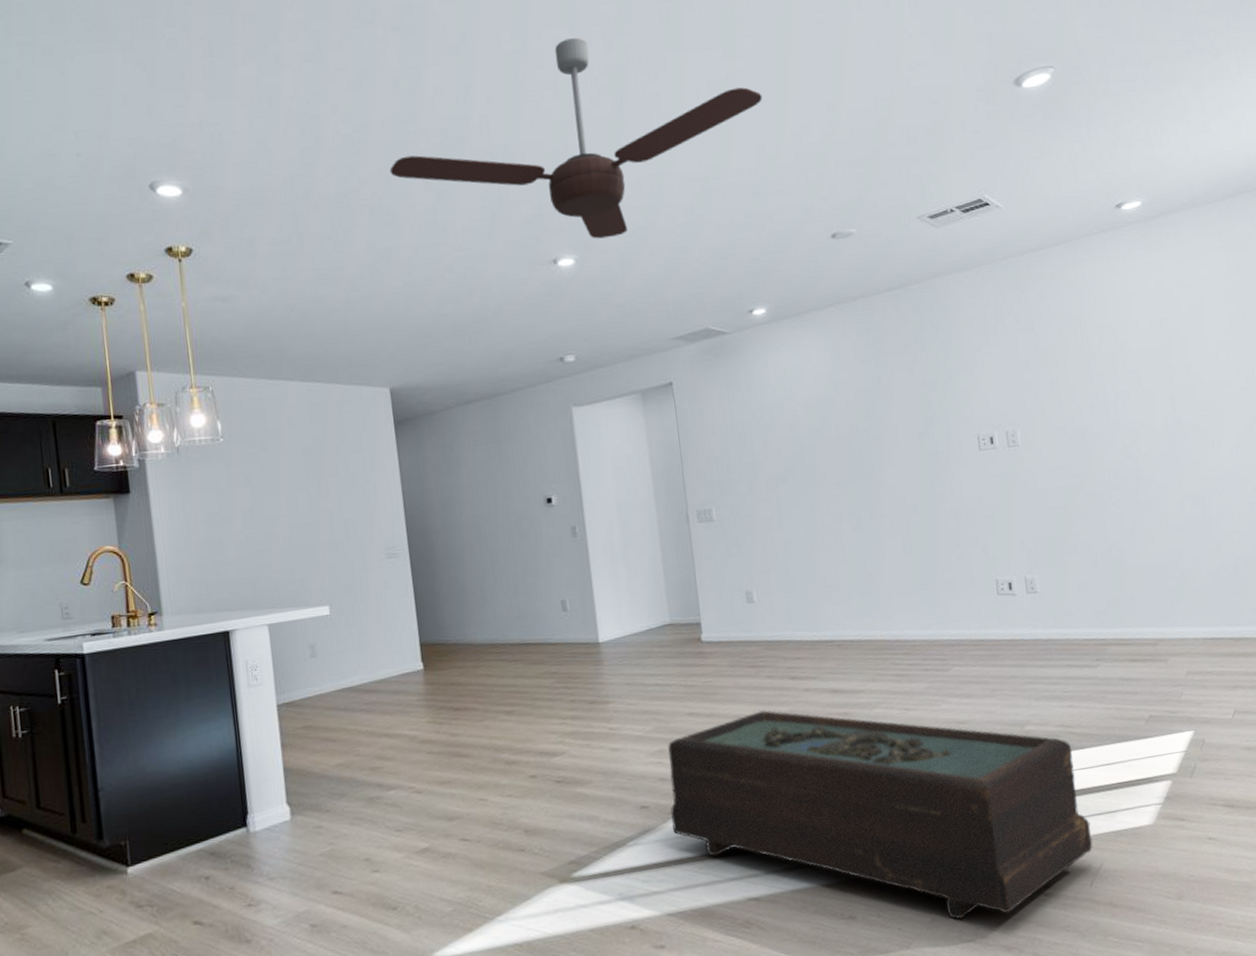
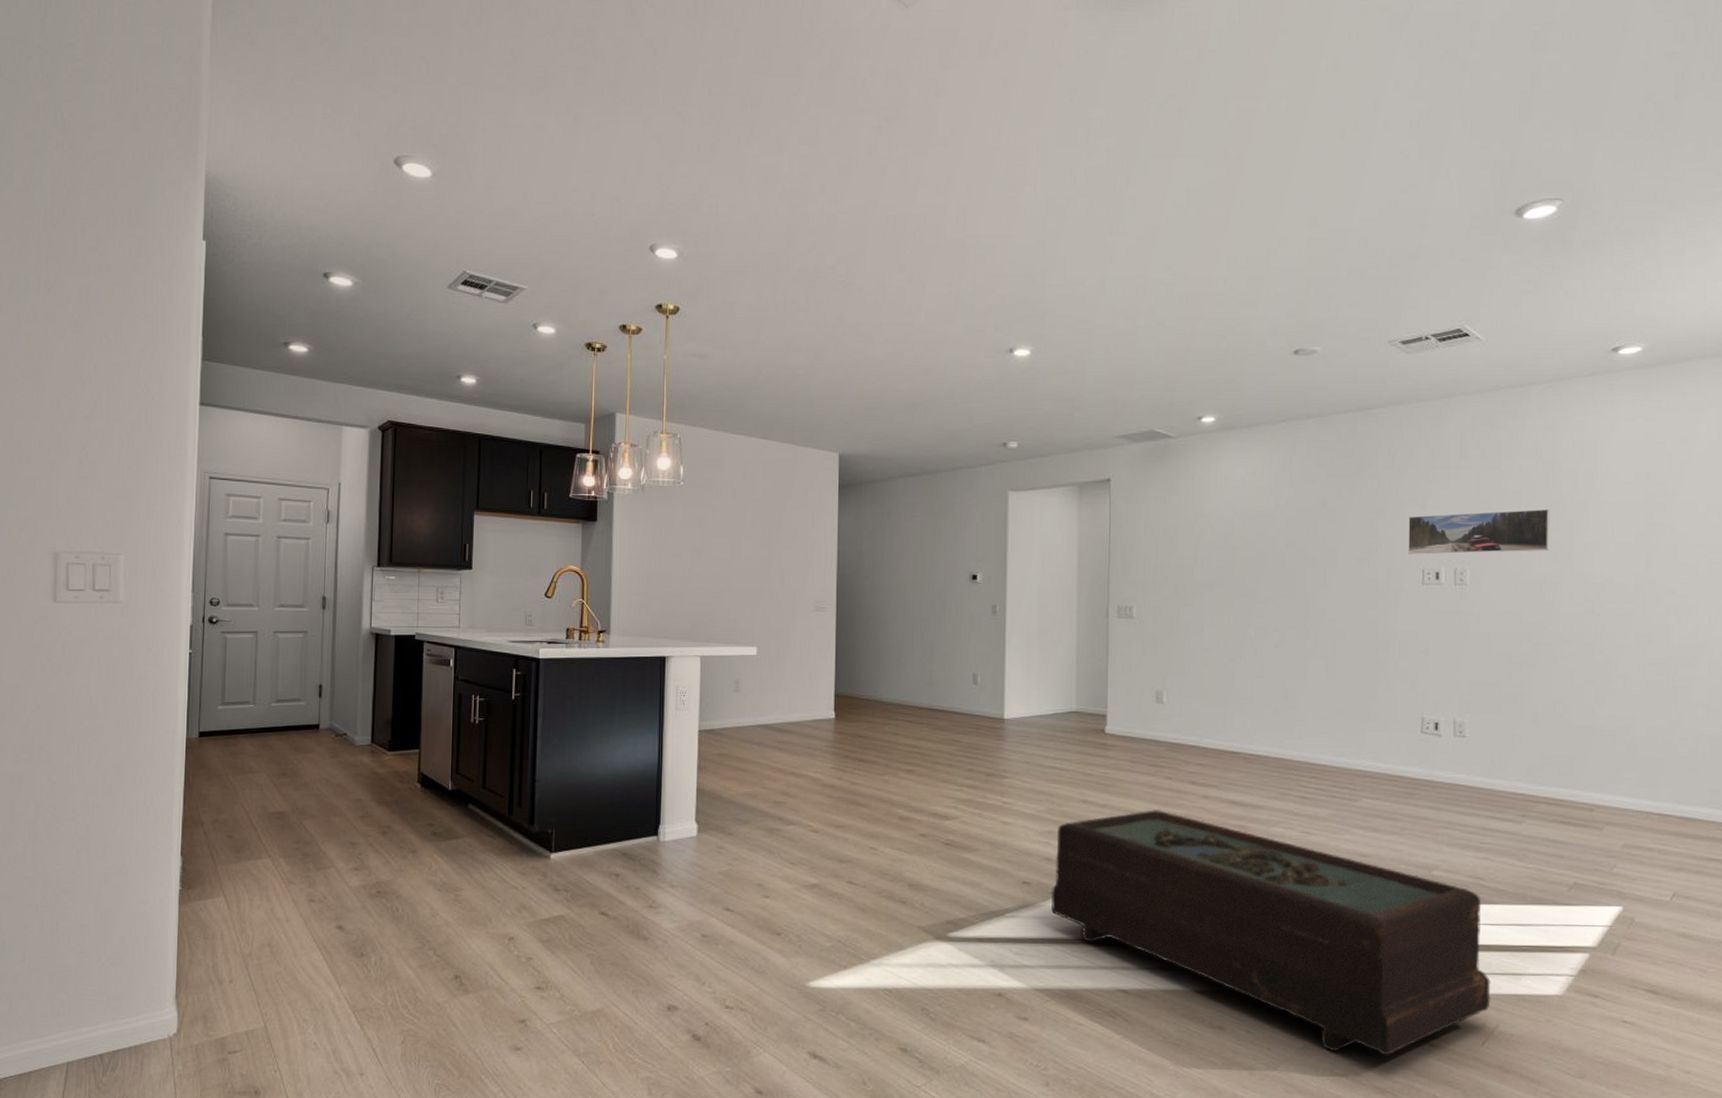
ceiling fan: present [389,38,762,239] -> none [866,138,1241,333]
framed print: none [958,363,1087,423] -> present [1408,508,1550,555]

